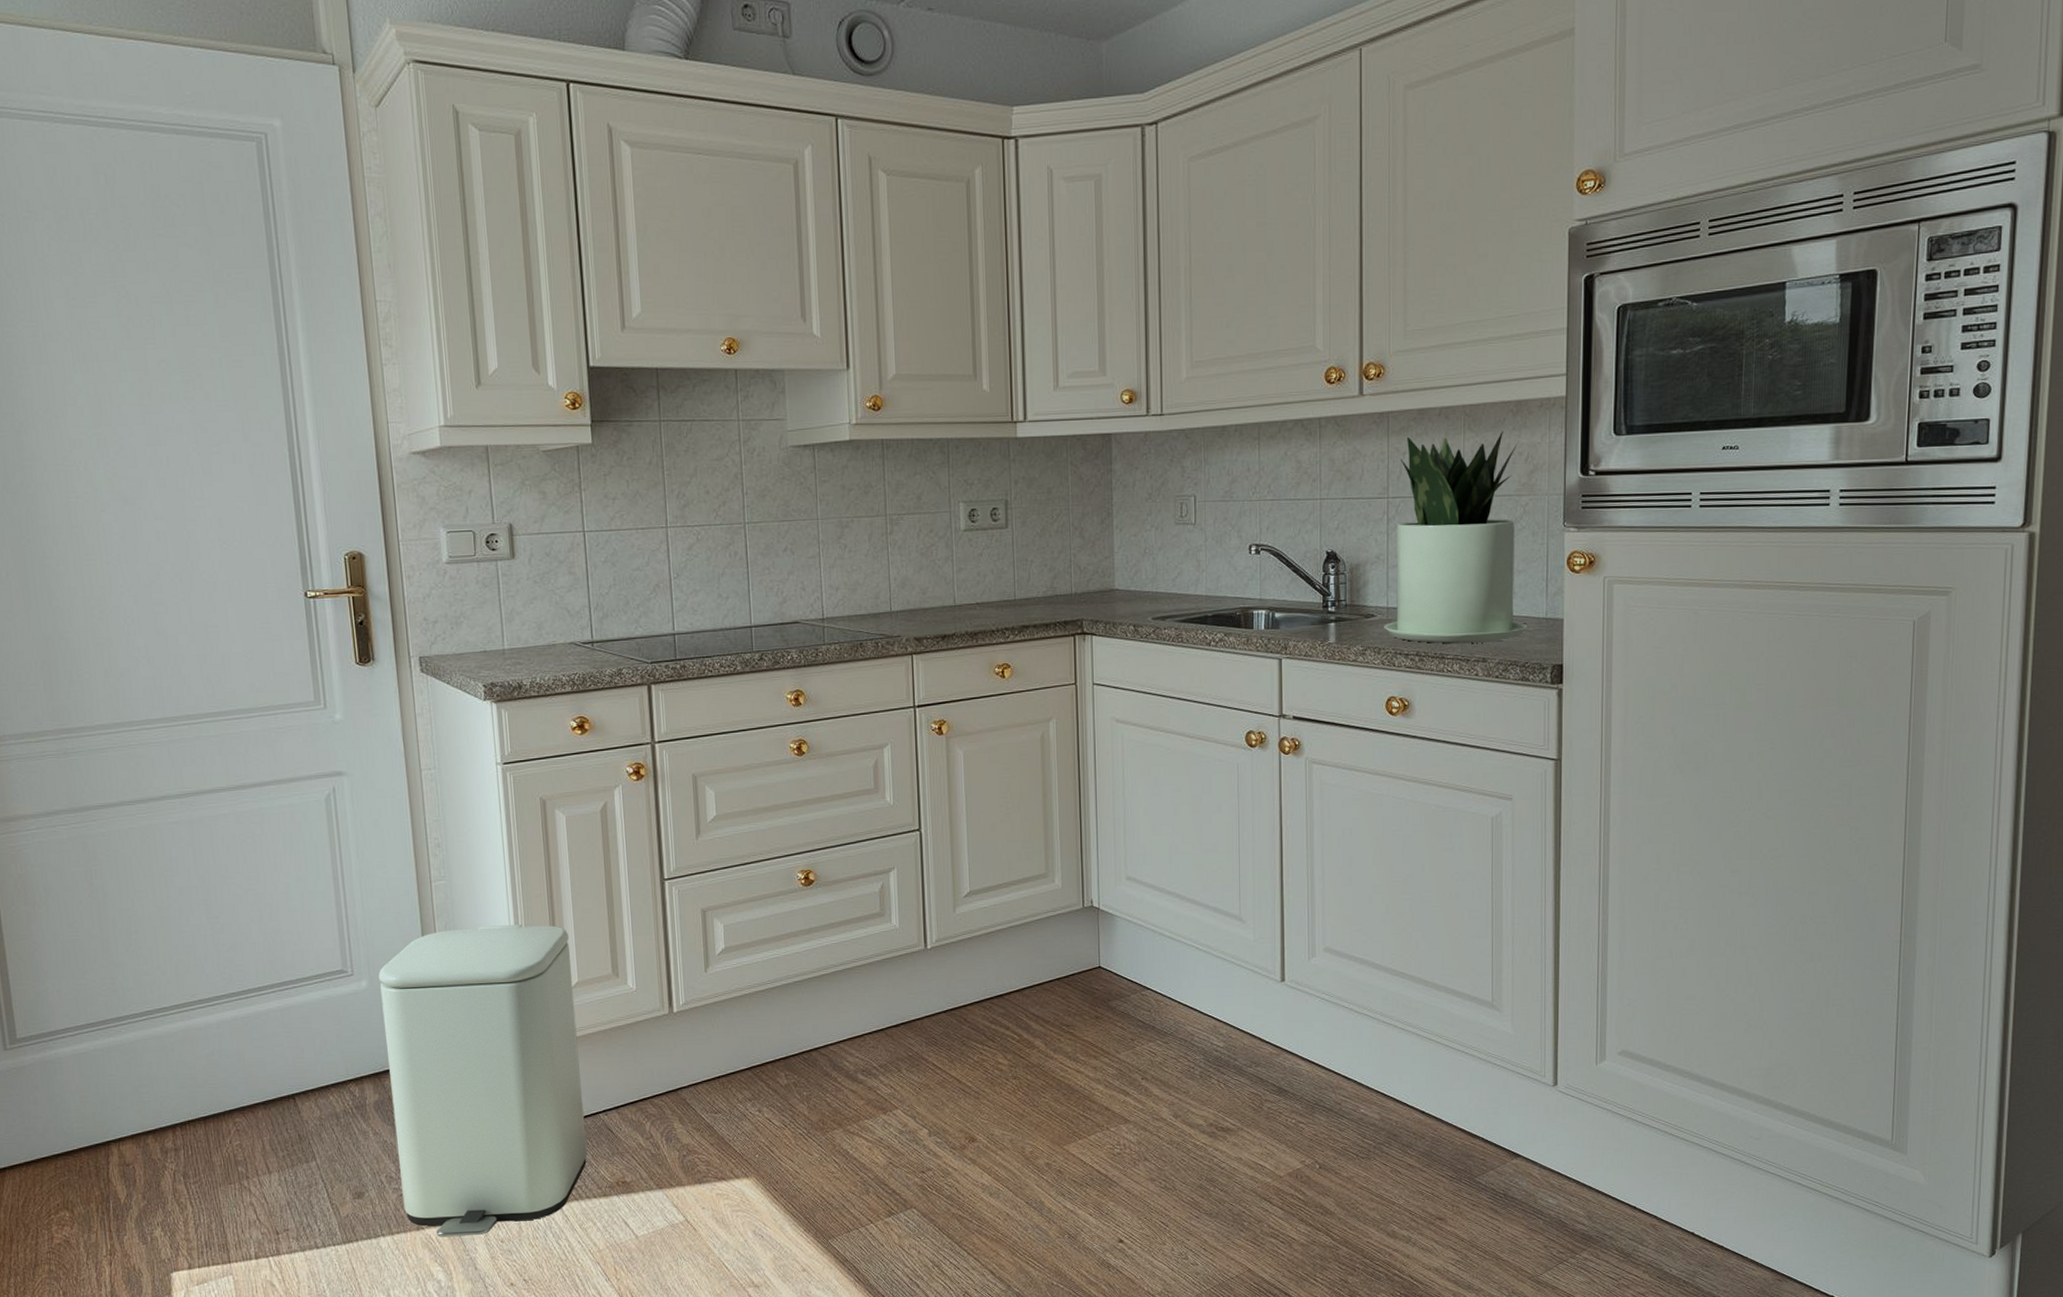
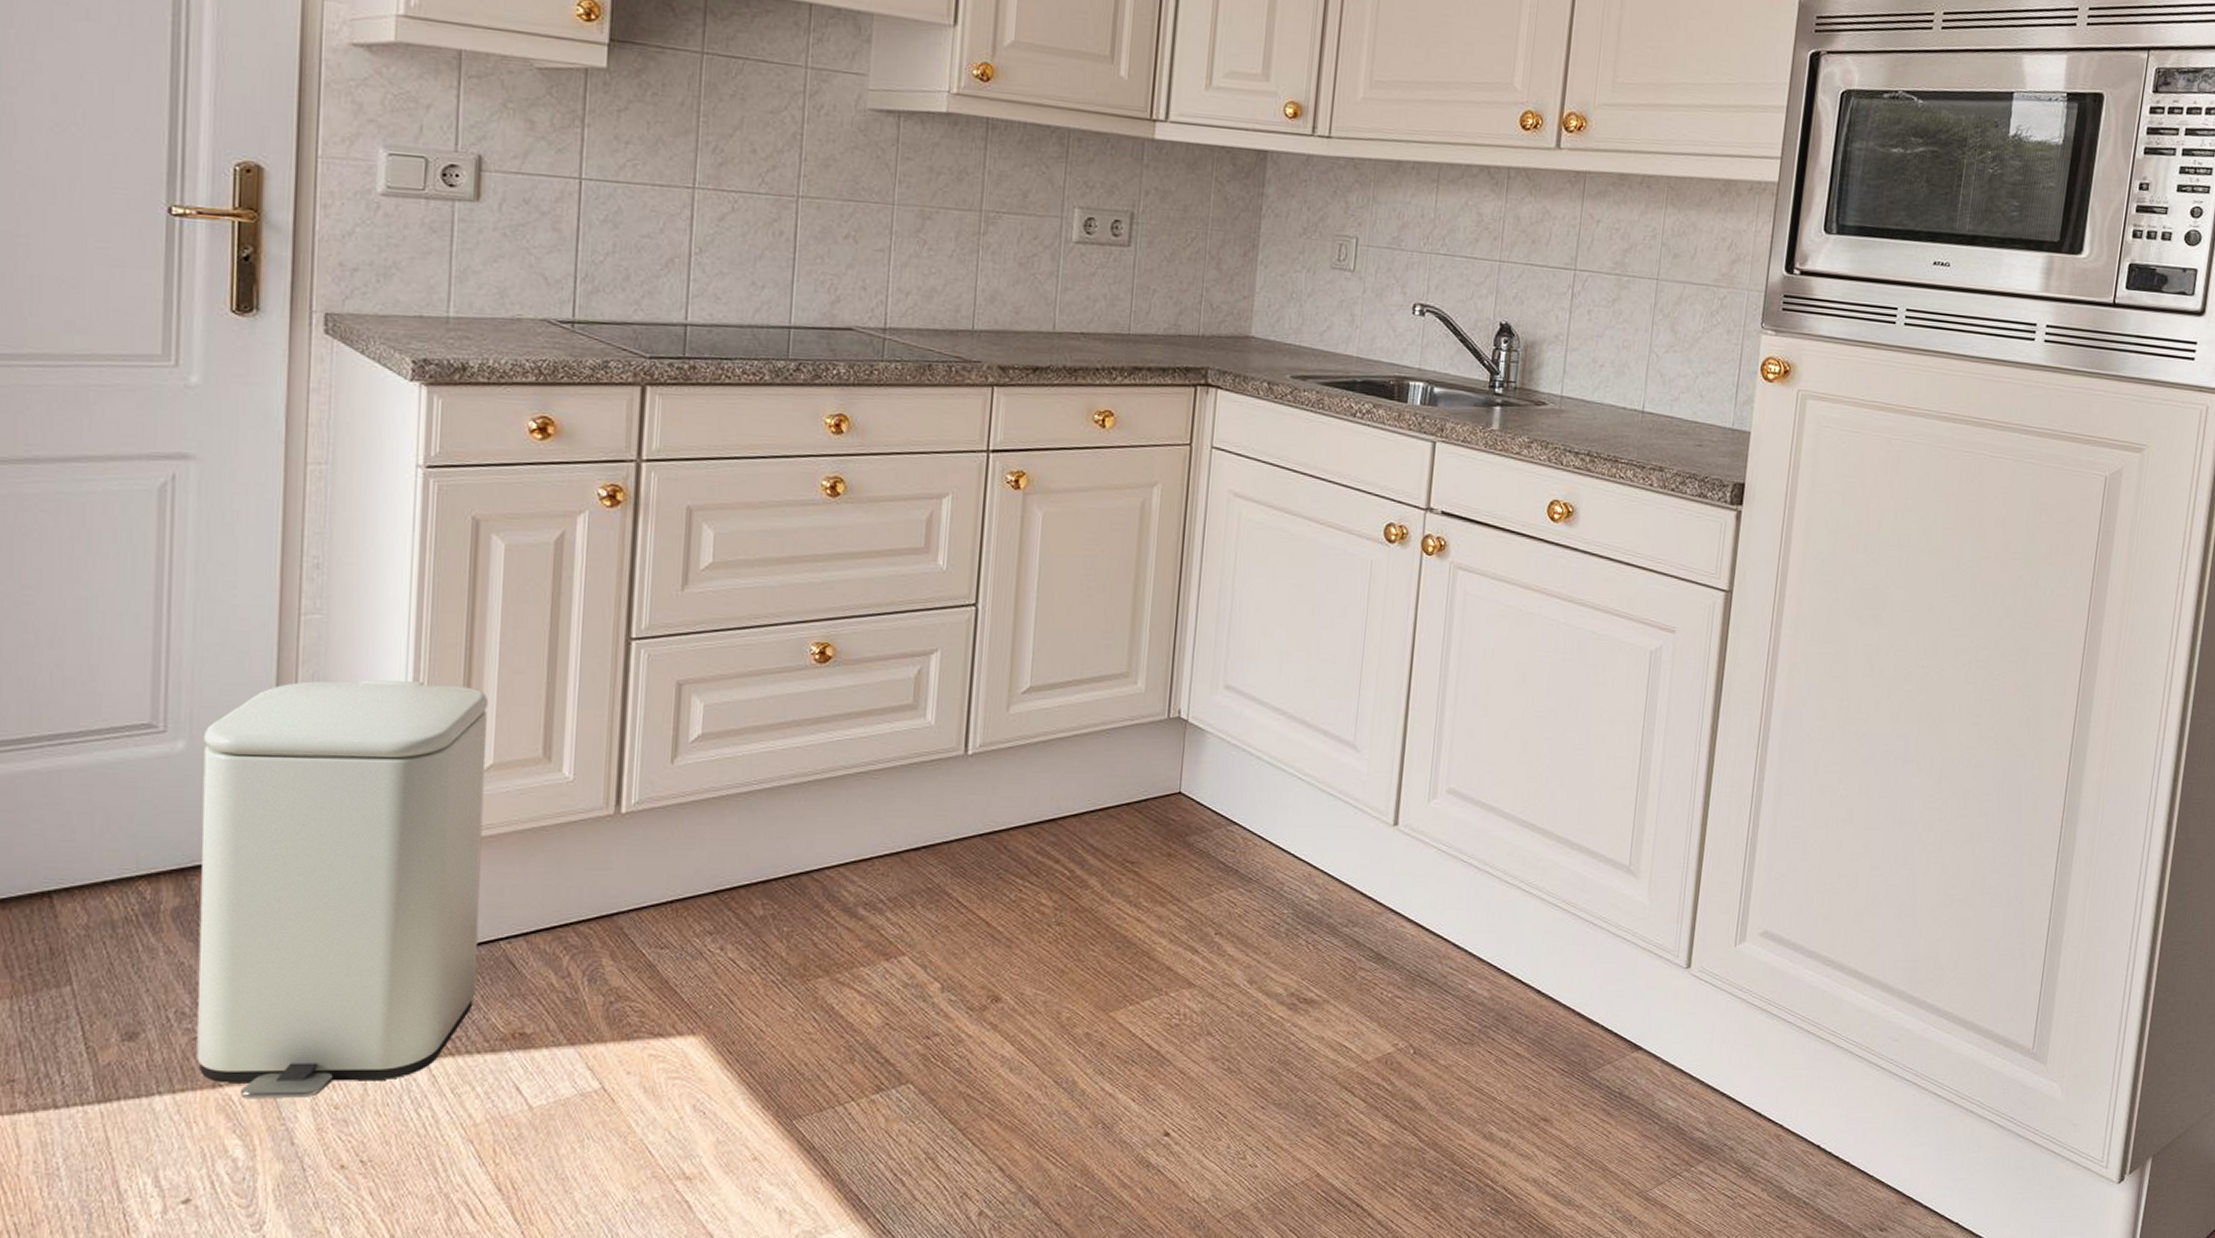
planter: present [1384,431,1527,644] -> none [1555,204,1721,450]

